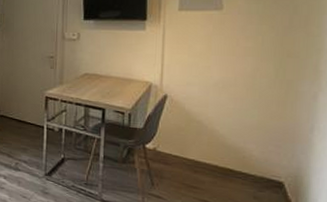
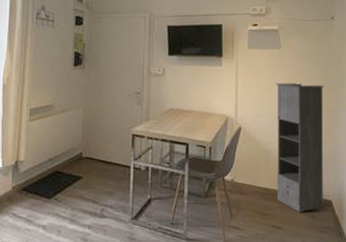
storage cabinet: none [209,48,282,191] -> present [275,83,324,213]

